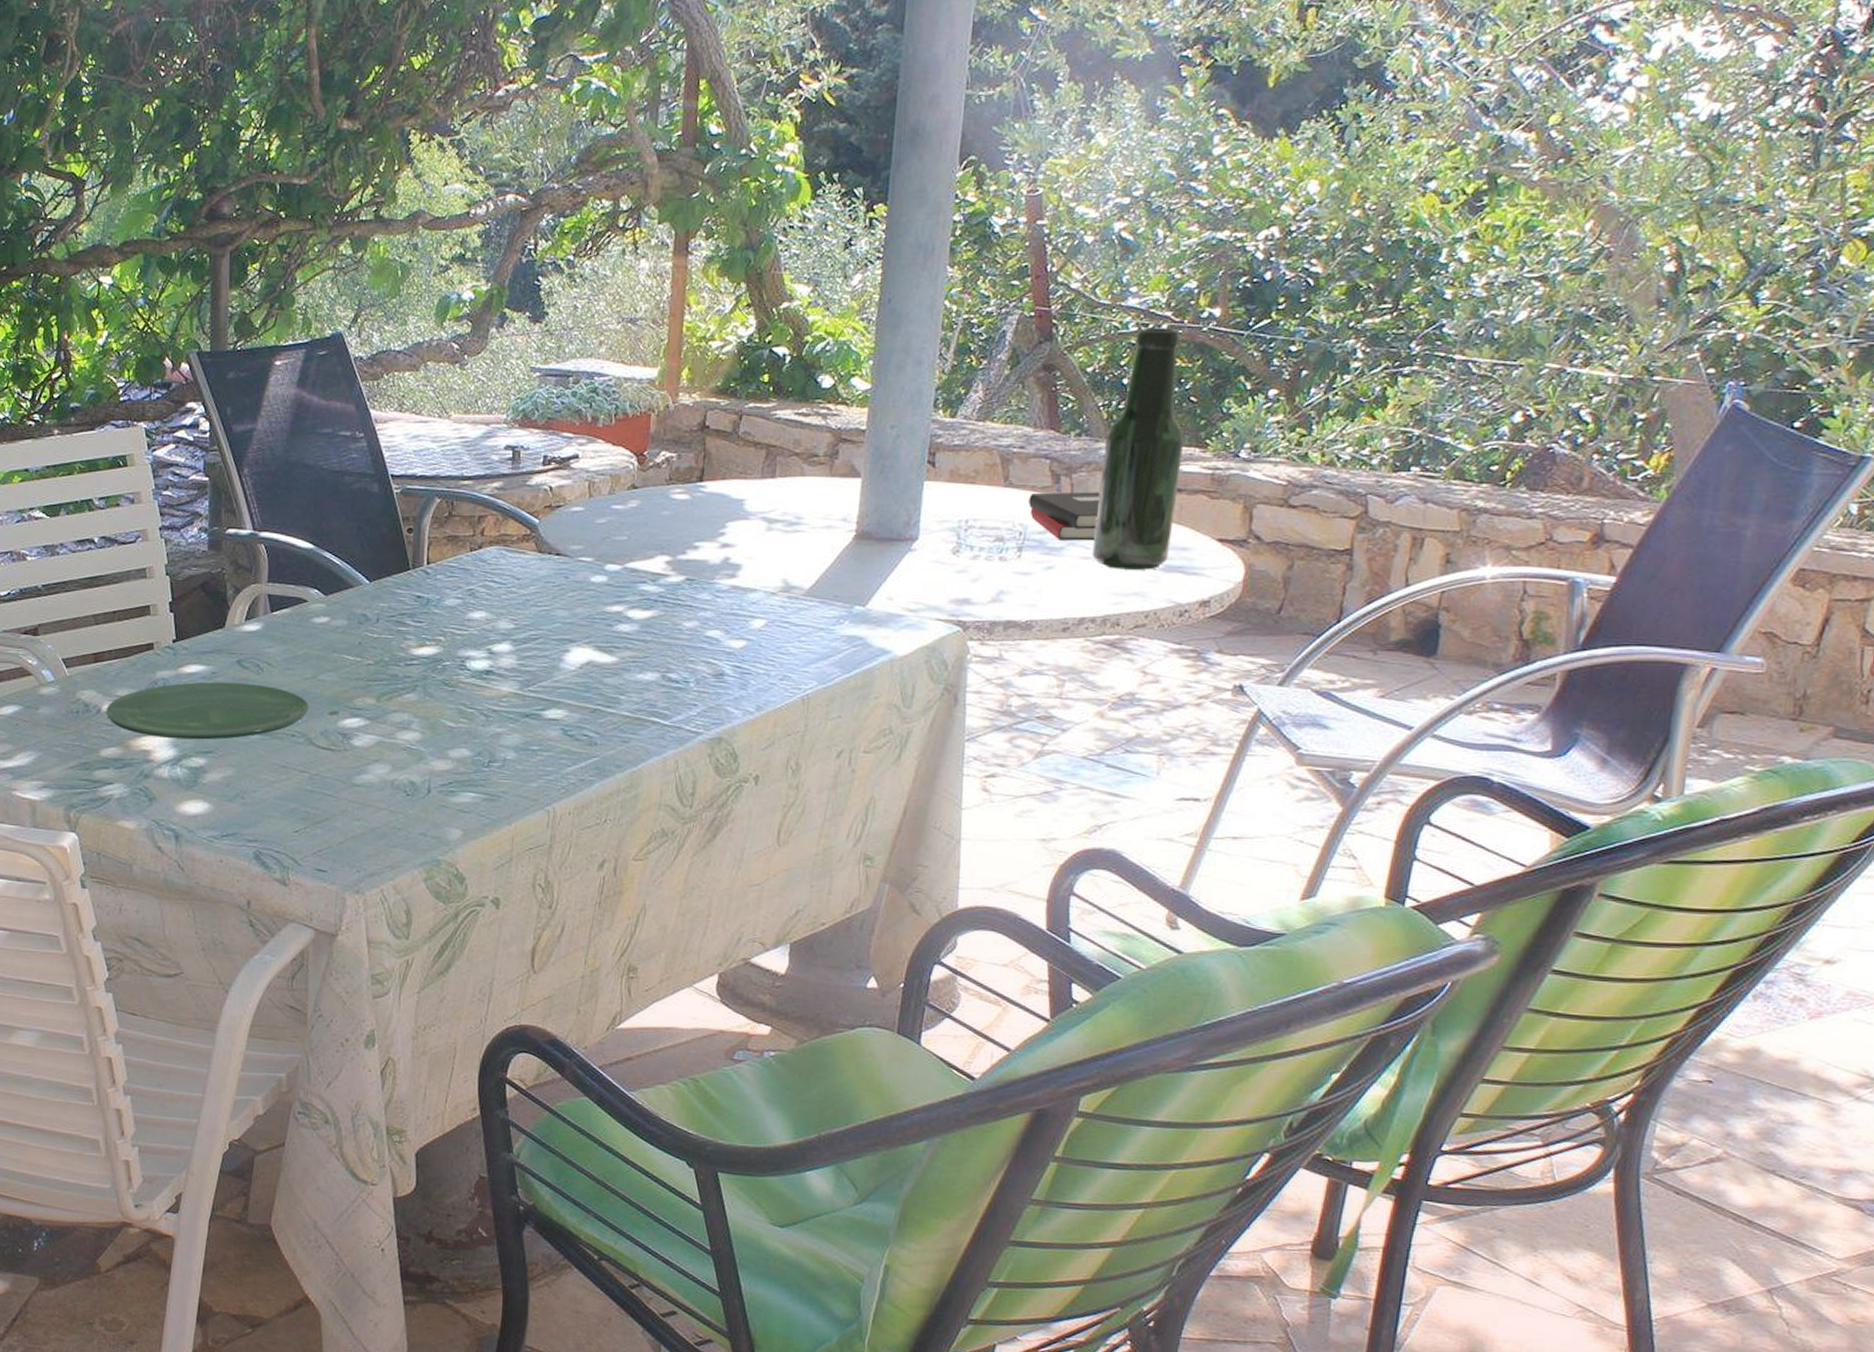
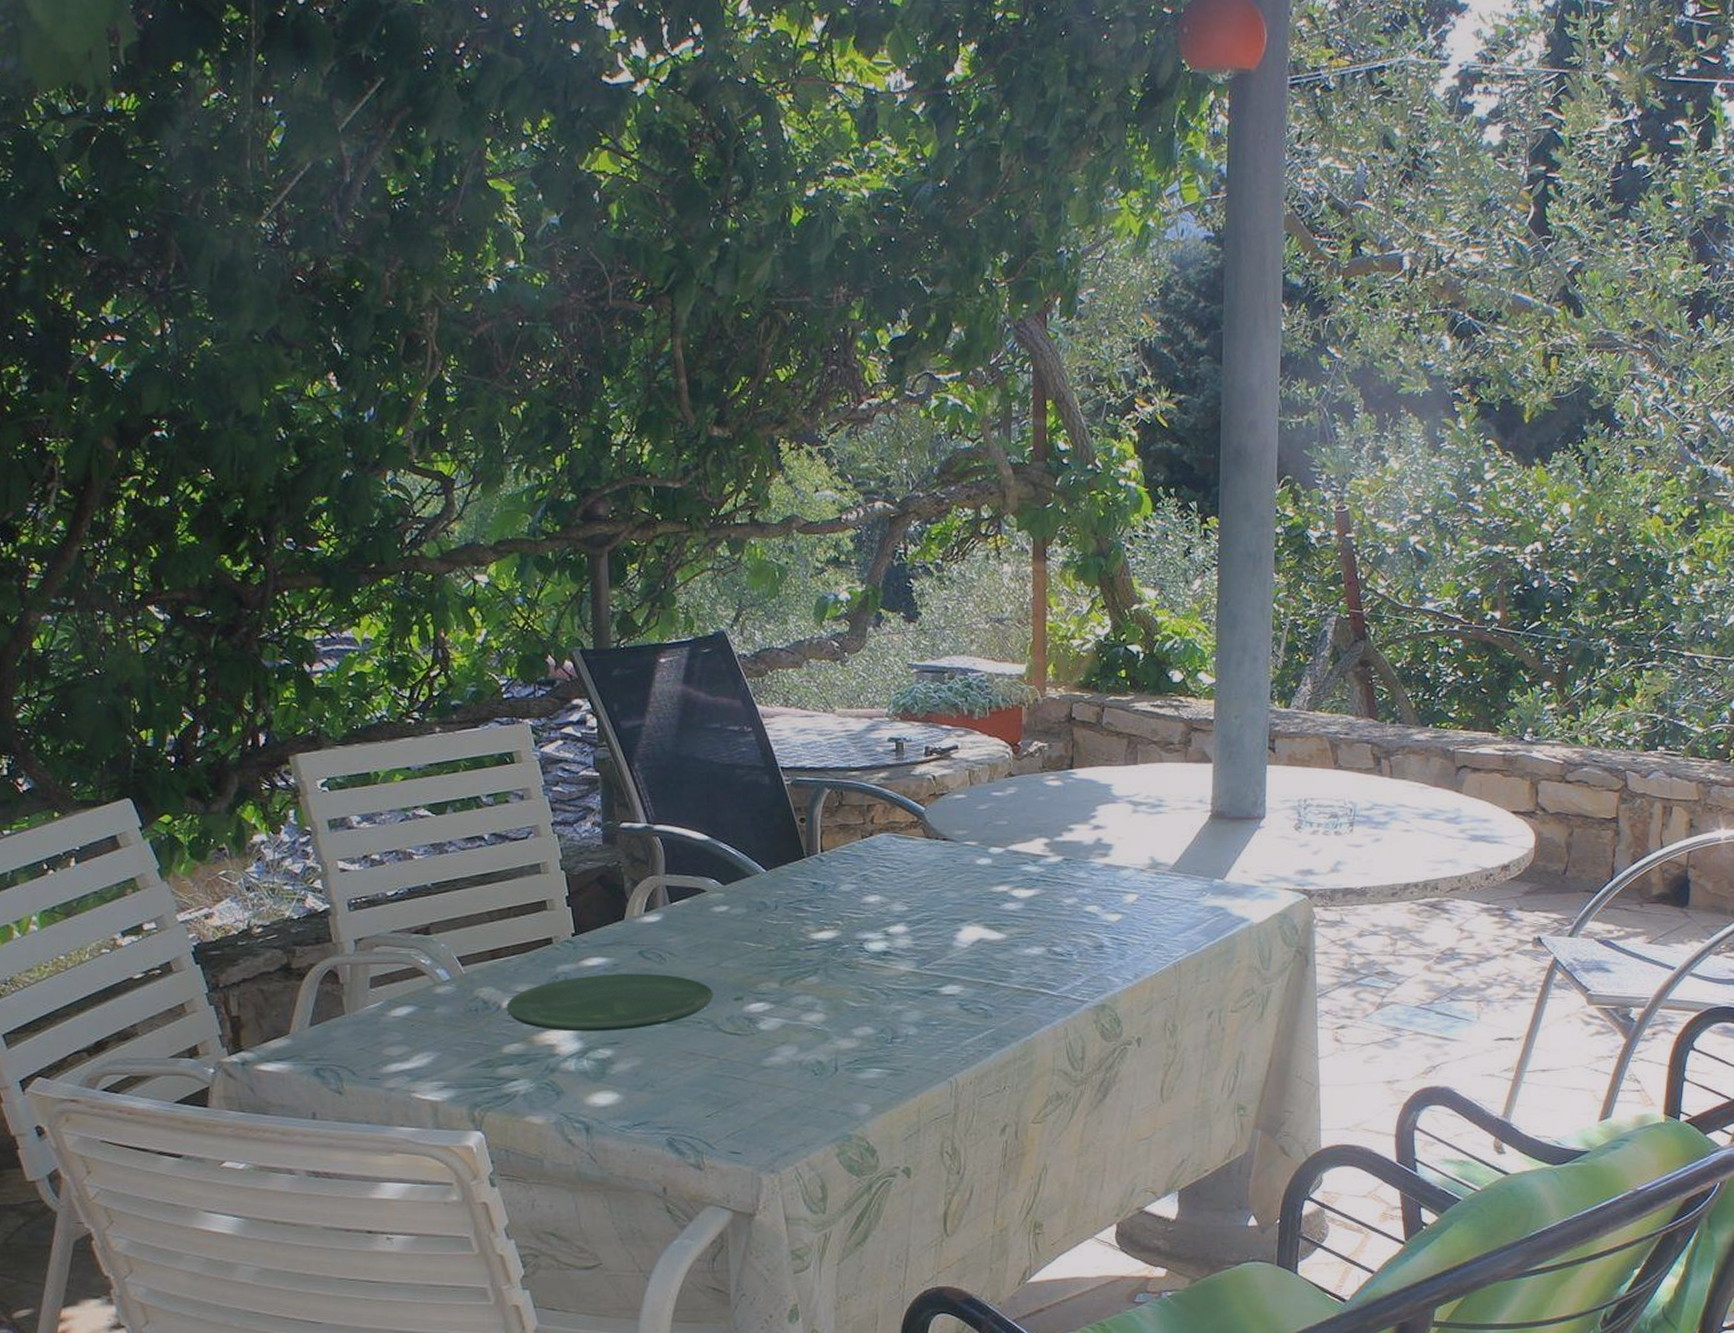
hardback book: present [1029,491,1101,541] -> none [1356,772,1415,816]
beer bottle: present [1091,328,1185,570] -> none [1411,628,1480,840]

